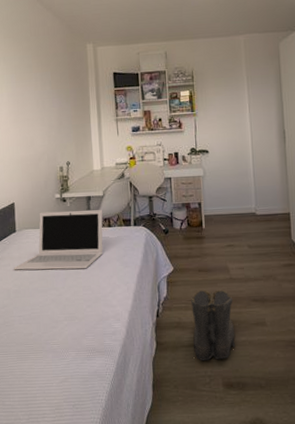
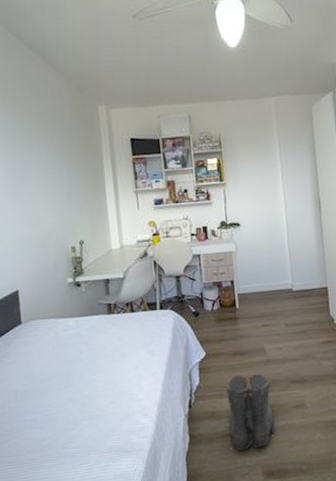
laptop: present [14,210,104,270] -> none [20,294,127,368]

